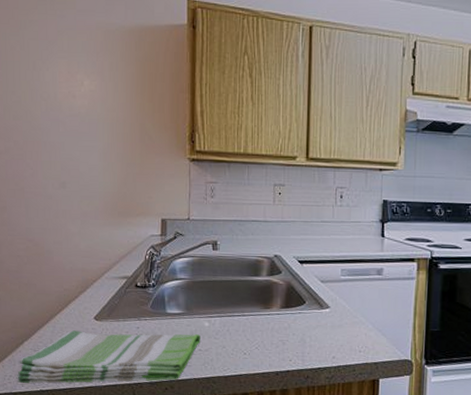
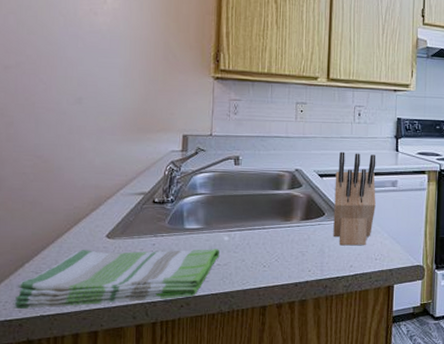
knife block: none [314,236,360,337] -> present [333,151,376,246]

